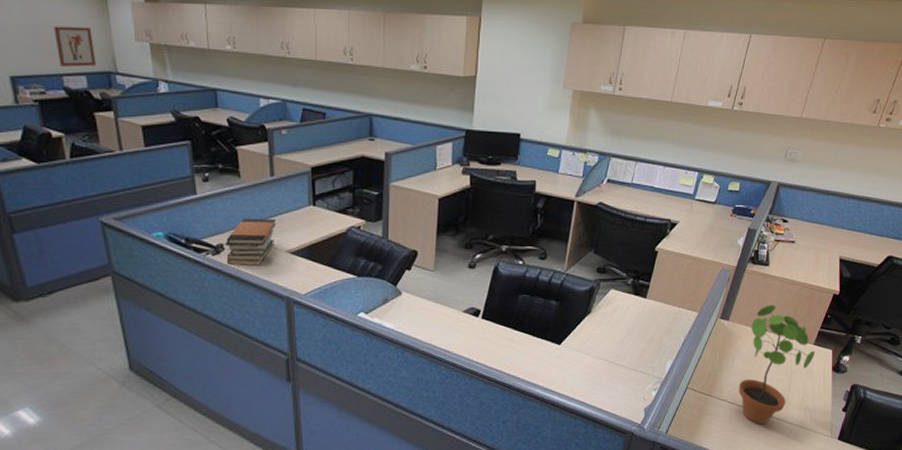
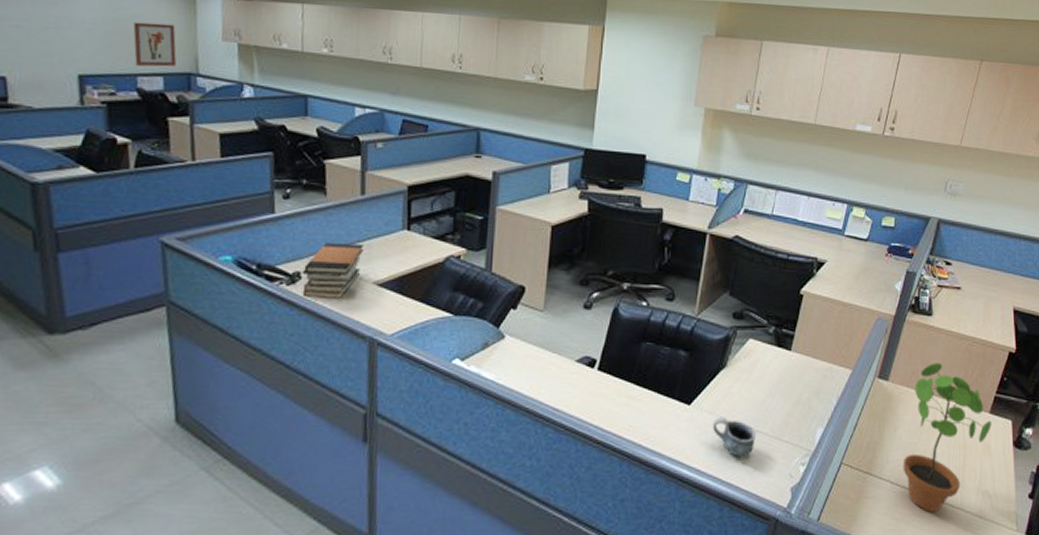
mug: none [579,353,617,386] -> present [712,416,757,457]

